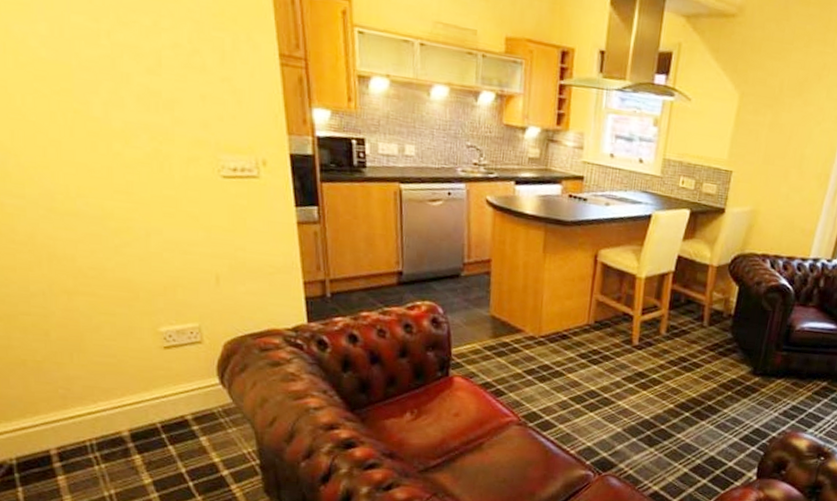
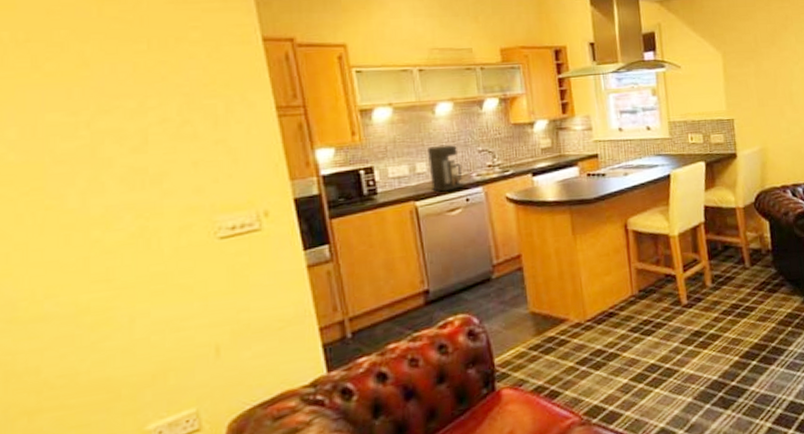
coffee maker: none [416,130,449,181] -> present [427,144,465,192]

